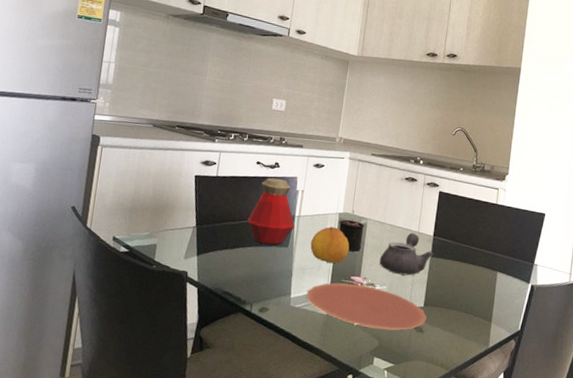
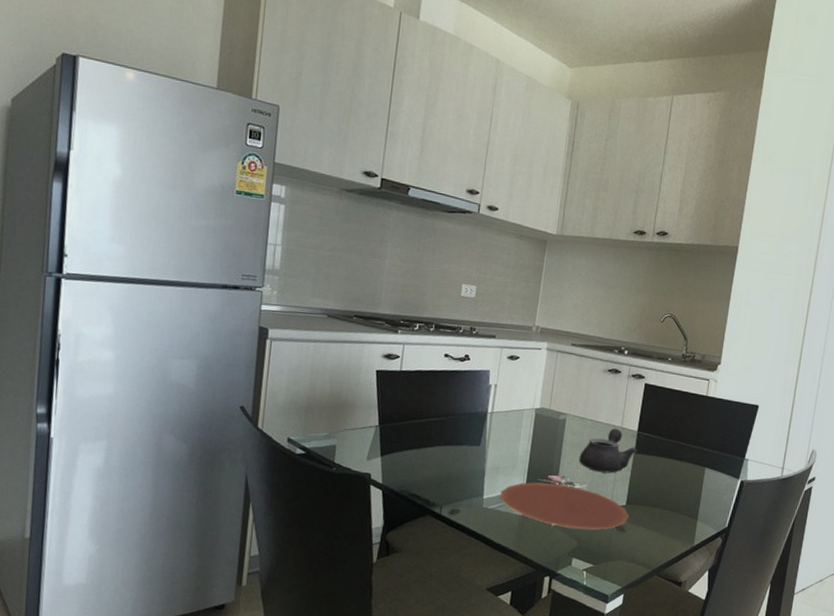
bottle: present [248,177,295,246] -> none [436,371,487,445]
fruit: present [310,227,350,263] -> none [504,423,547,462]
candle: present [339,210,365,252] -> none [535,405,564,449]

